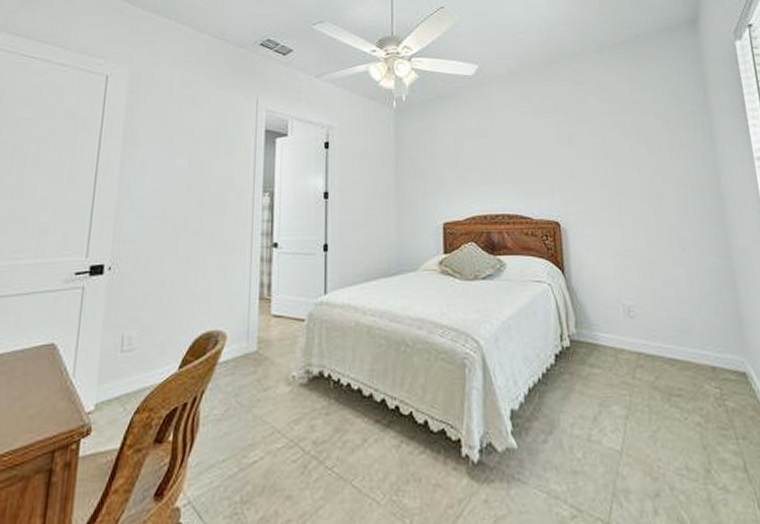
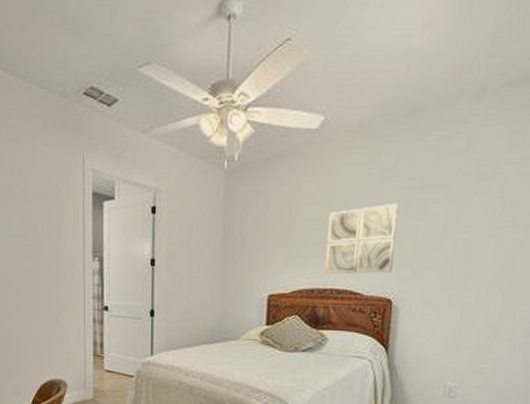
wall art: none [492,136,555,201] -> present [325,204,398,274]

